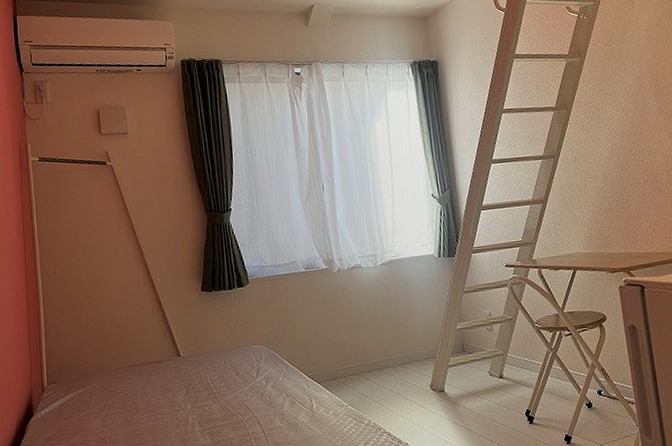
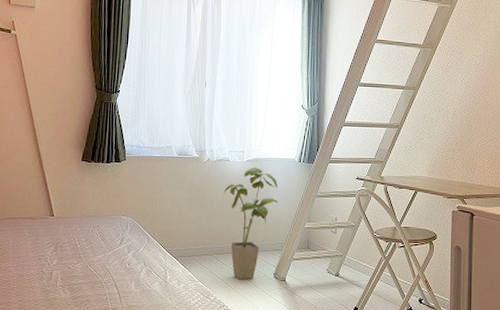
house plant: none [361,270,423,398] -> present [223,167,278,280]

